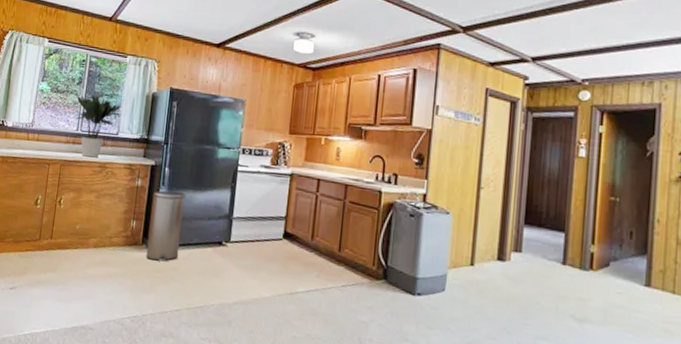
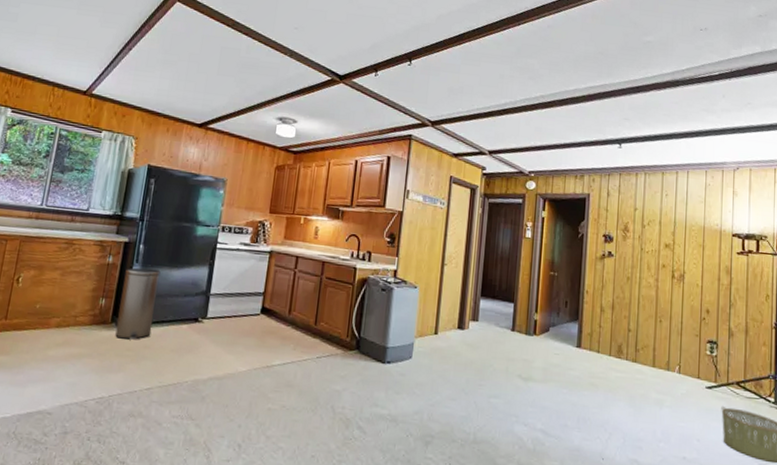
potted plant: present [76,95,121,158] -> none [41,169,93,234]

